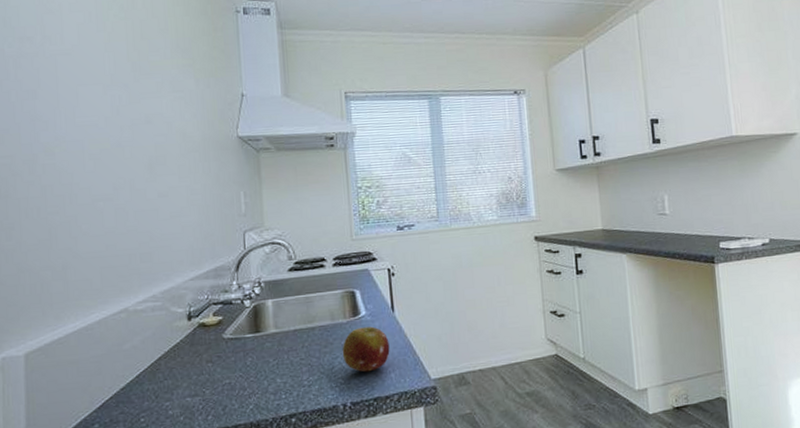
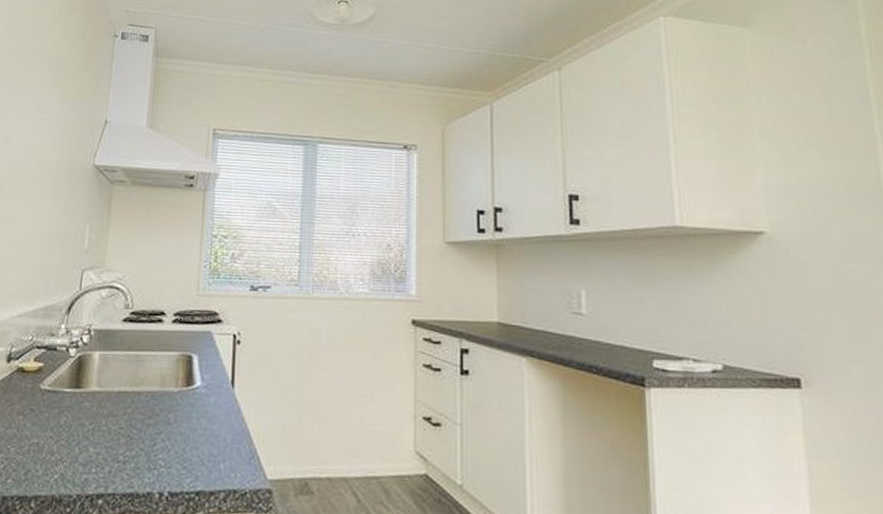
fruit: present [342,326,390,372] -> none [167,400,223,457]

